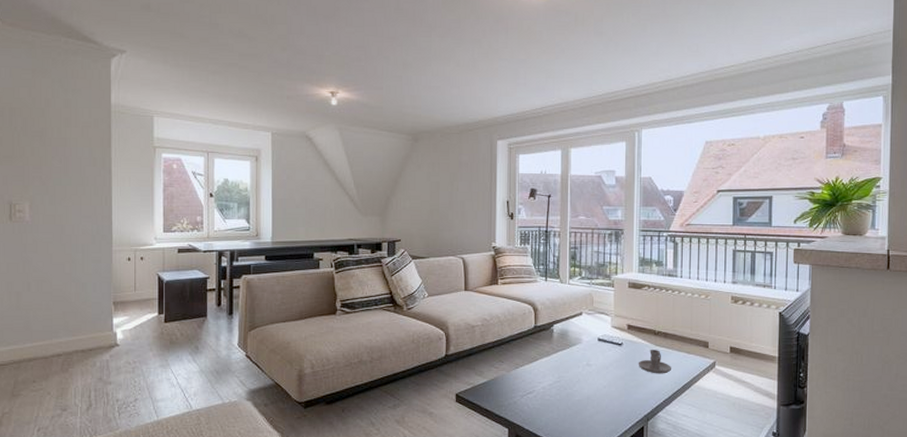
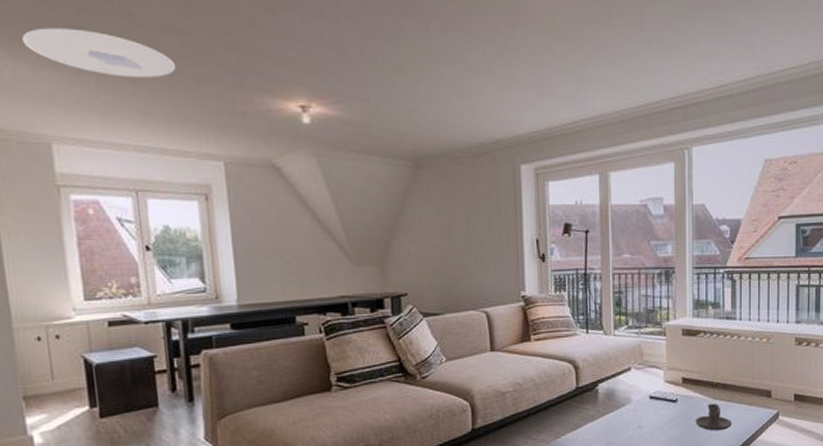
ceiling light: none [143,34,244,70] -> present [22,27,176,77]

